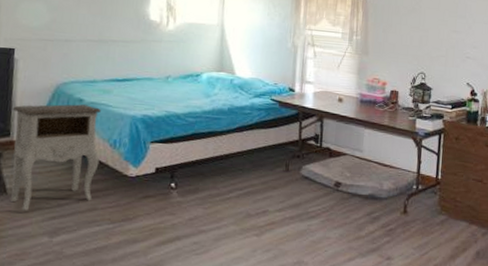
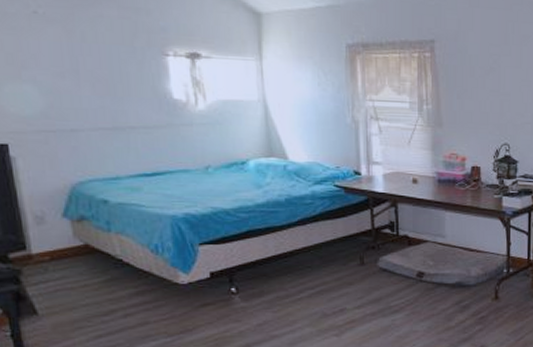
nightstand: present [10,104,101,211] -> none [21,206,142,332]

